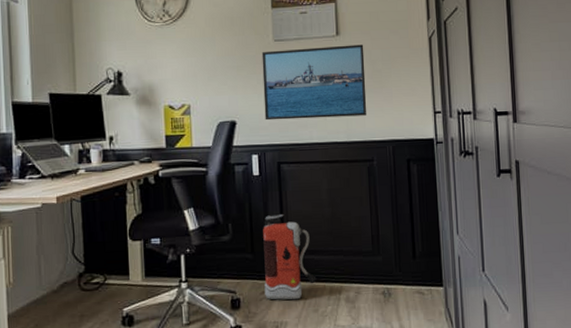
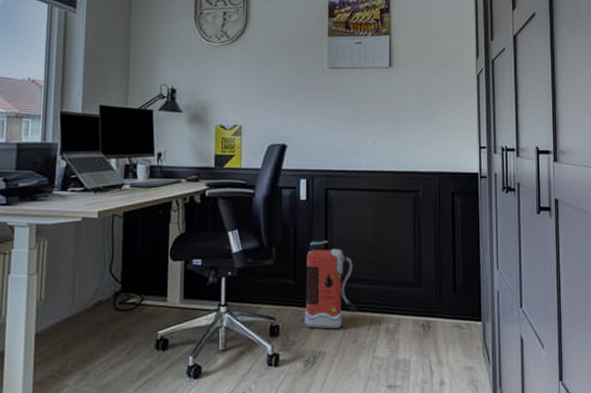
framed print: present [261,44,367,121] -> none [315,77,415,147]

